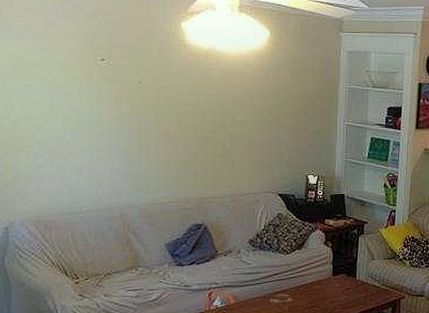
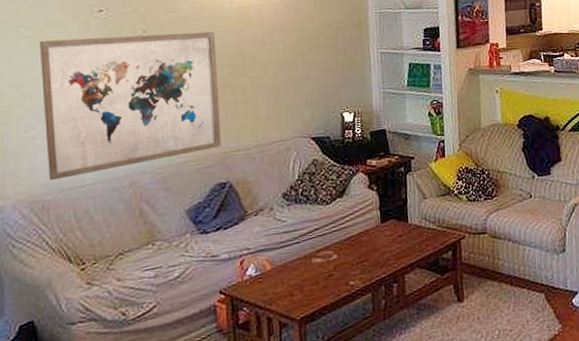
wall art: none [49,80,201,205] -> present [40,31,222,181]

